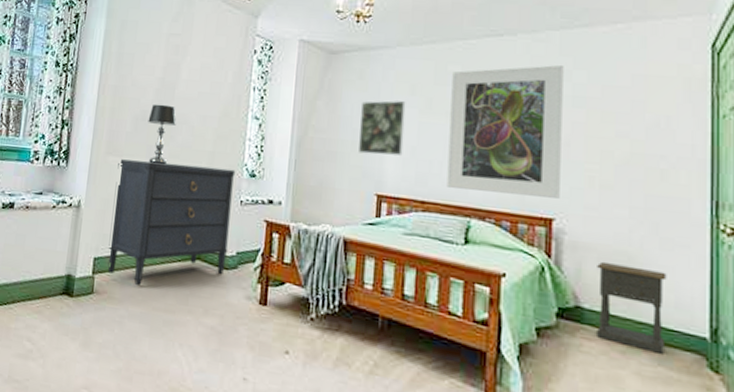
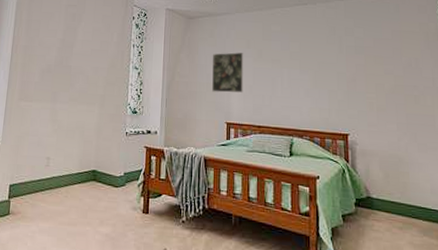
dresser: present [107,159,236,286] -> none [21,104,122,206]
table lamp: present [148,104,177,165] -> none [52,59,75,107]
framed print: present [446,64,564,199] -> none [275,24,352,119]
nightstand: present [595,261,667,354] -> none [379,163,427,227]

